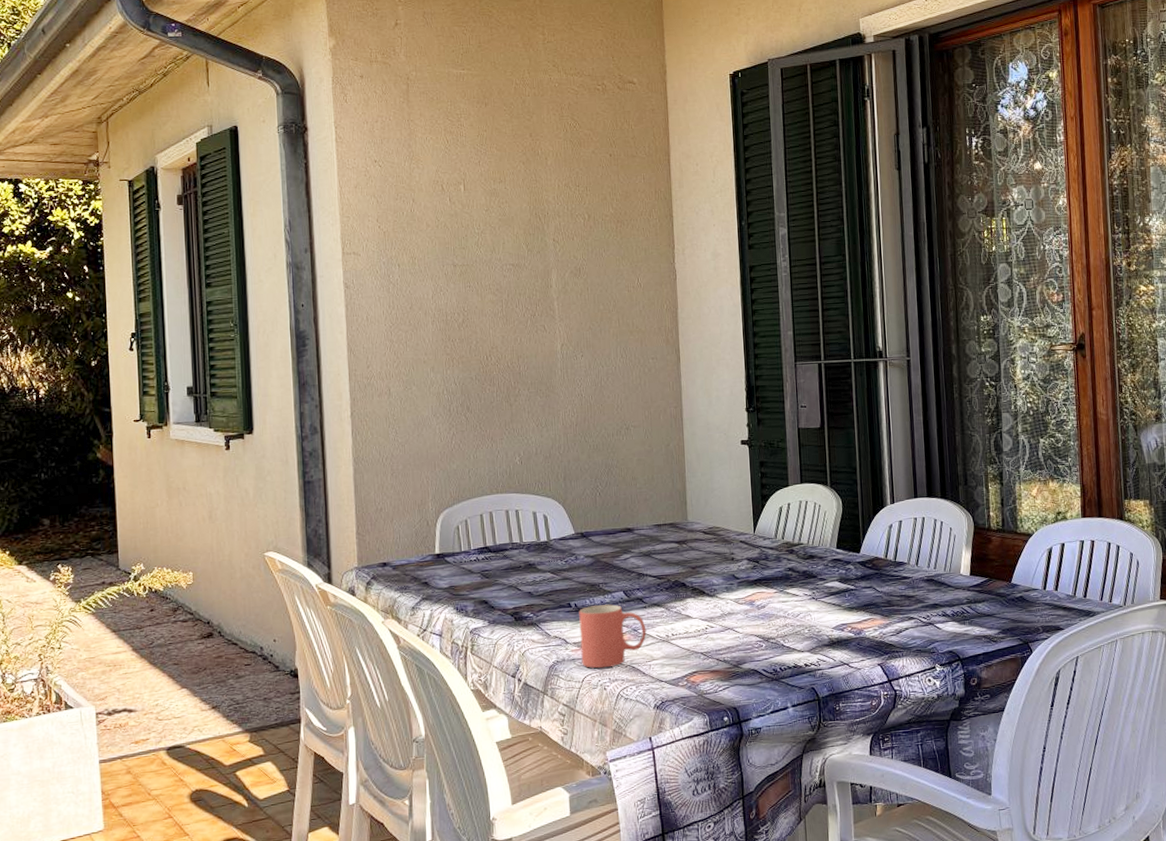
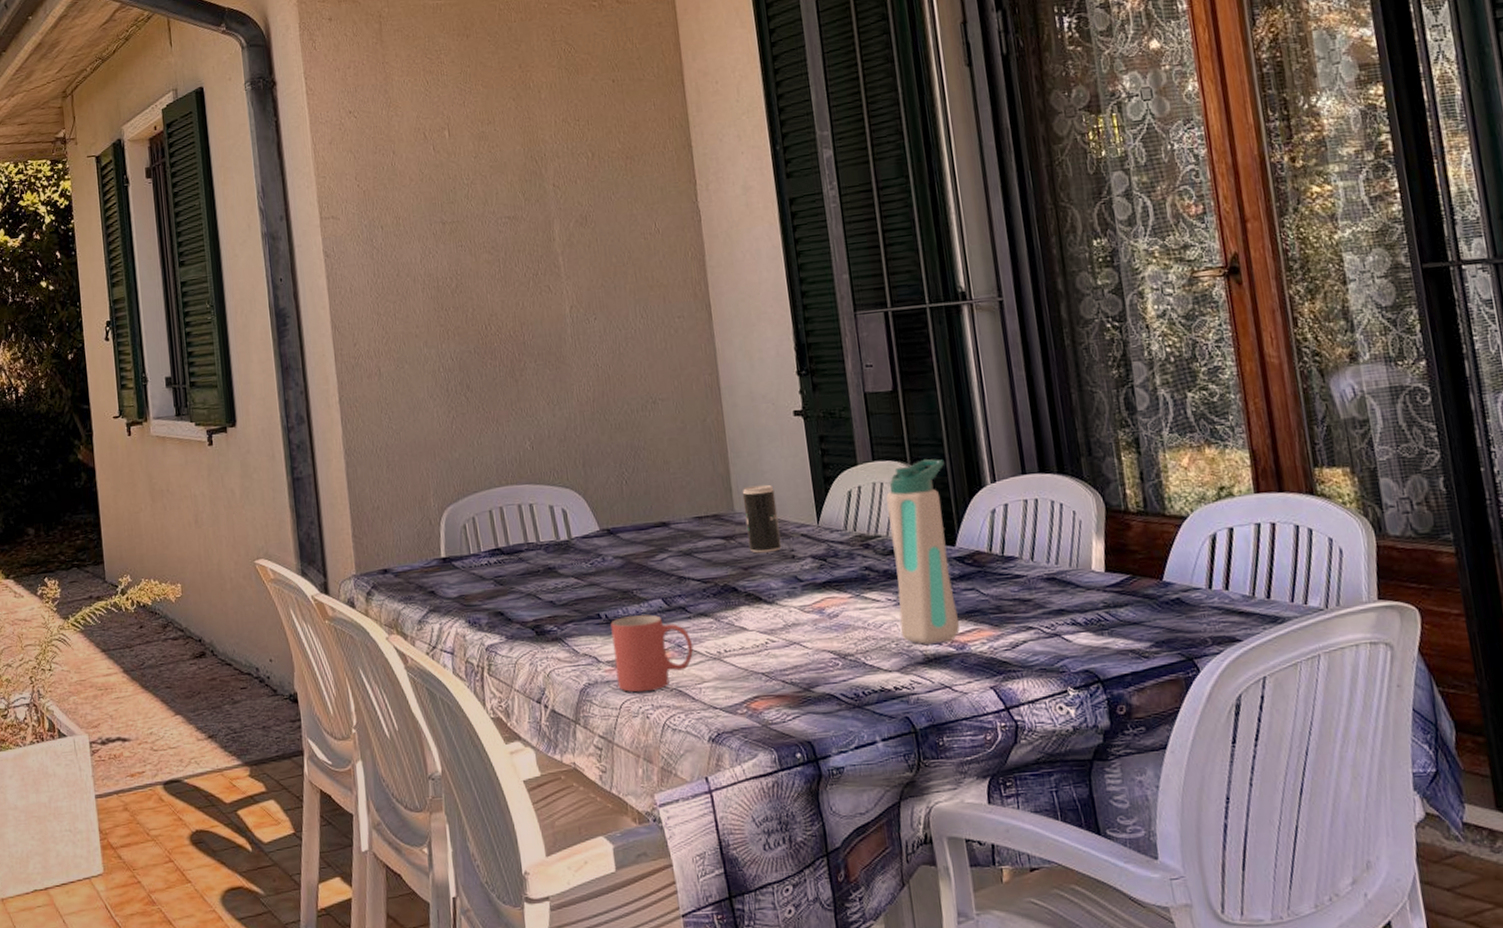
beverage can: none [695,499,724,556] -> present [742,484,782,554]
water bottle: none [809,483,859,630] -> present [886,459,961,644]

